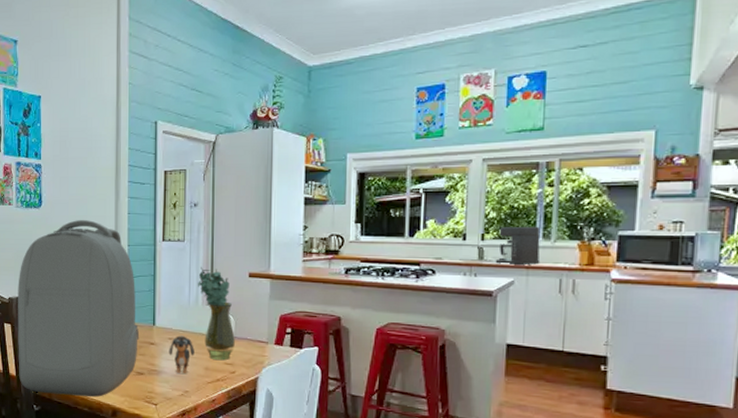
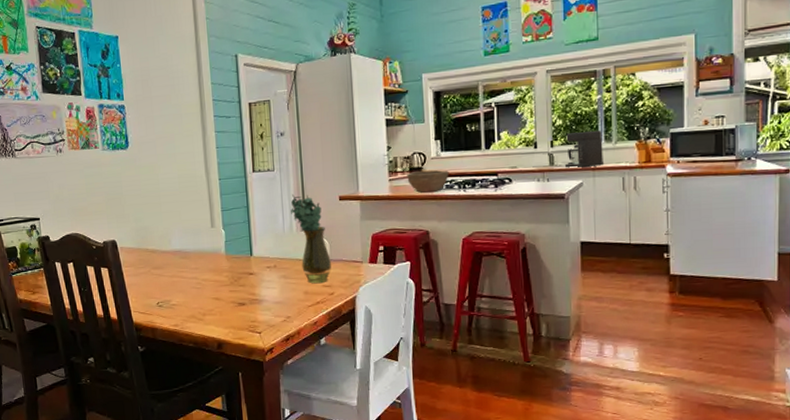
backpack: present [18,220,140,397] -> none [111,157,239,334]
toy: present [169,335,194,374] -> none [268,263,293,300]
bowl: none [322,253,368,278] -> present [407,170,449,194]

